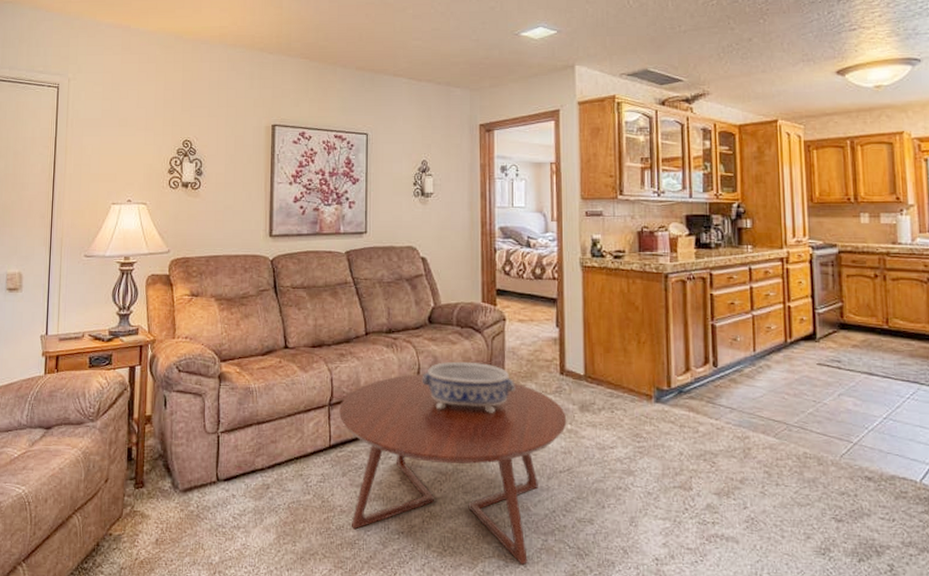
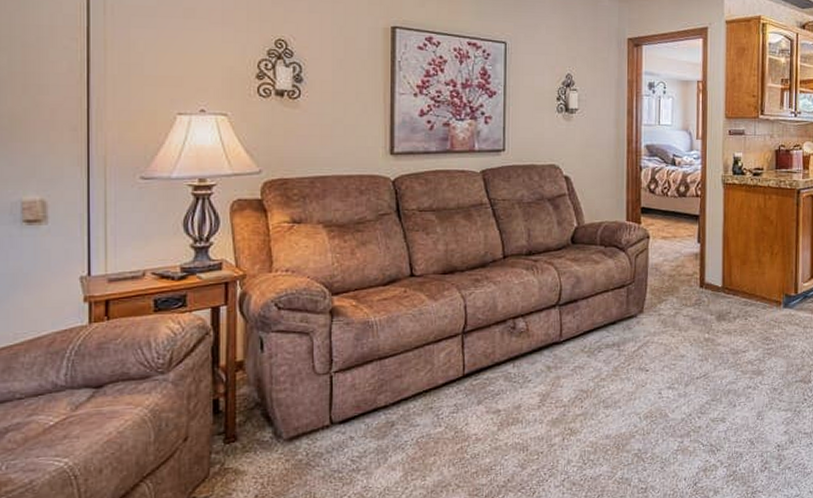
coffee table: present [339,374,567,565] -> none [474,295,705,467]
decorative bowl: present [423,361,515,413] -> none [564,280,657,330]

